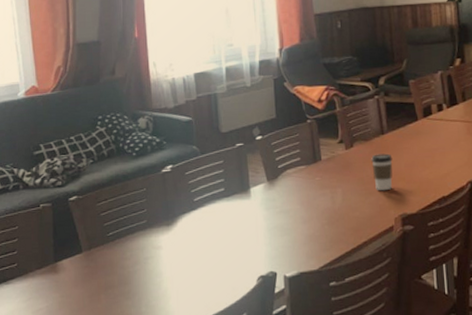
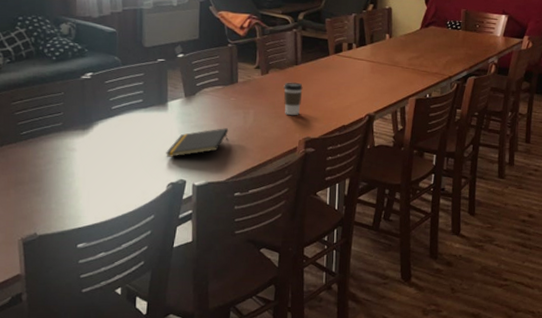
notepad: none [253,211,317,249] -> present [166,128,229,158]

